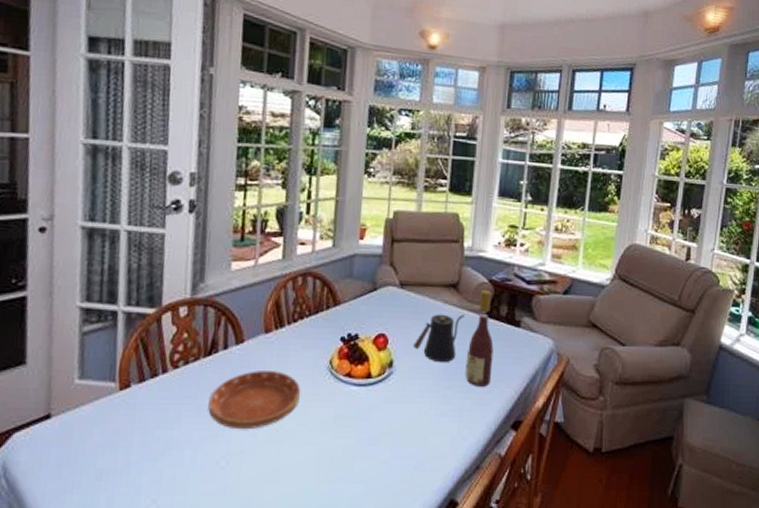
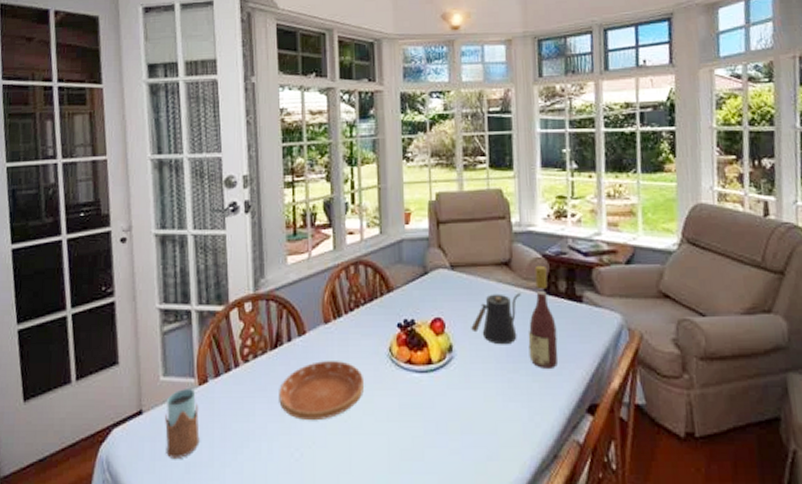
drinking glass: none [75,393,118,465] -> present [165,389,200,458]

